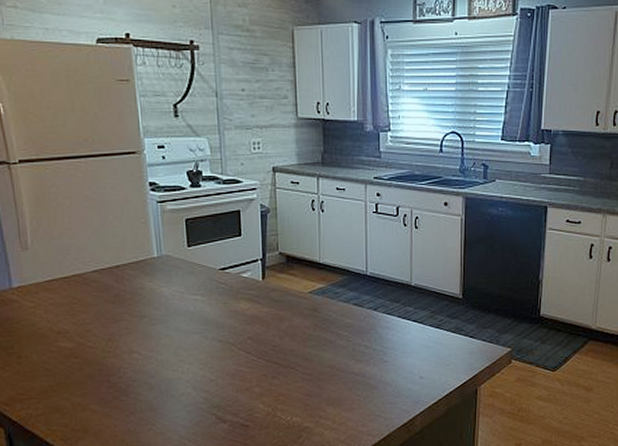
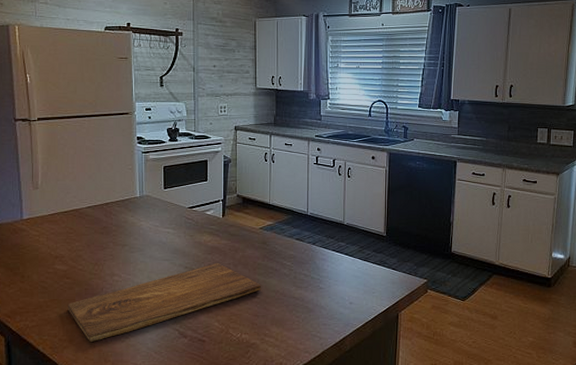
cutting board: none [78,335,313,431] -> present [67,263,261,342]

